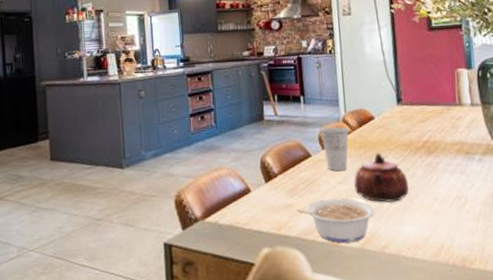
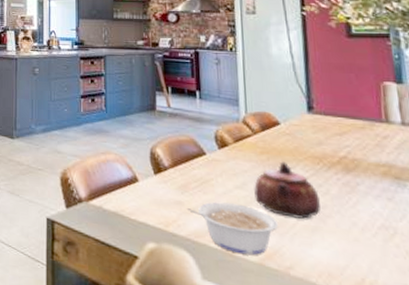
cup: present [320,126,350,171] -> none [216,126,250,176]

